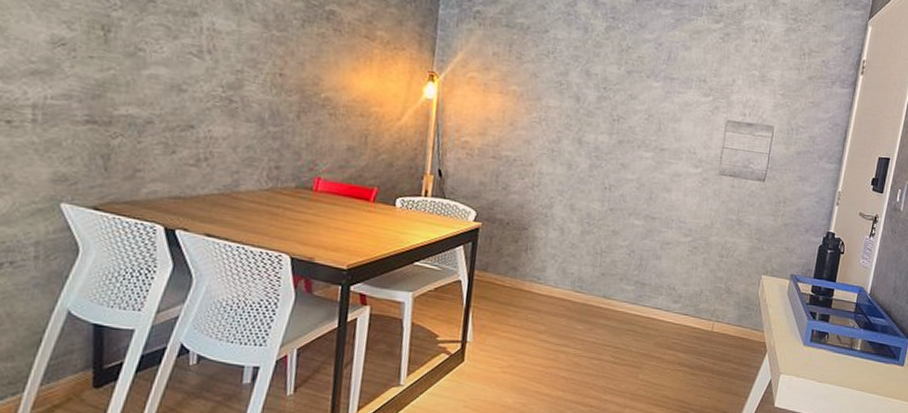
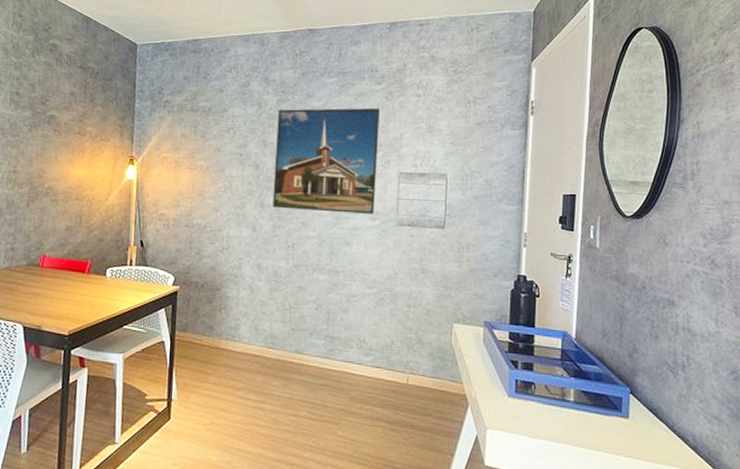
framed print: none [591,37,714,161] -> present [272,108,380,214]

